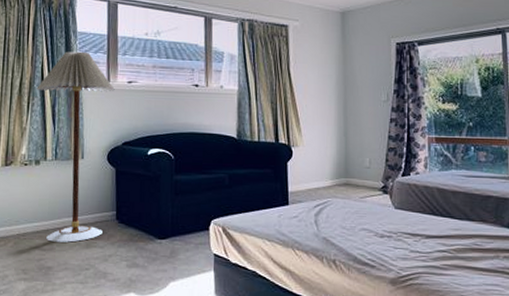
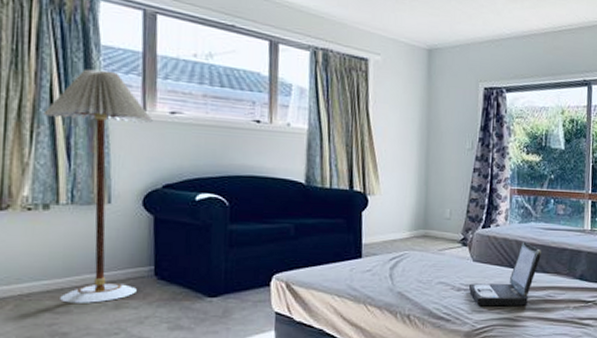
laptop: none [392,188,466,254] -> present [469,241,542,307]

